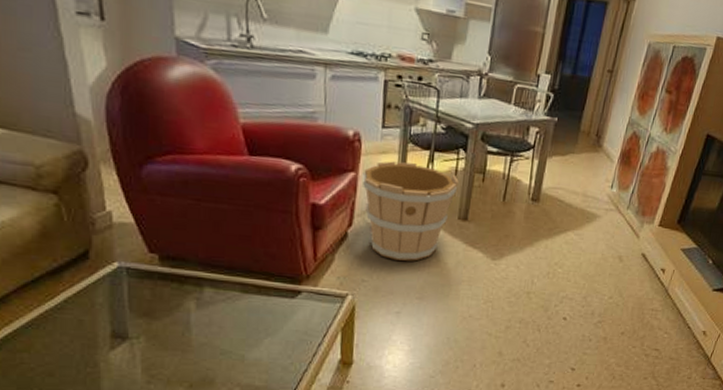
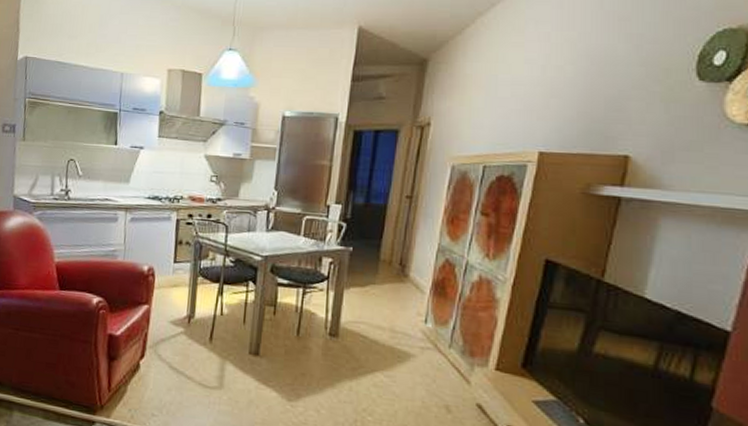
wooden bucket: present [362,161,459,261] -> none [154,294,249,398]

